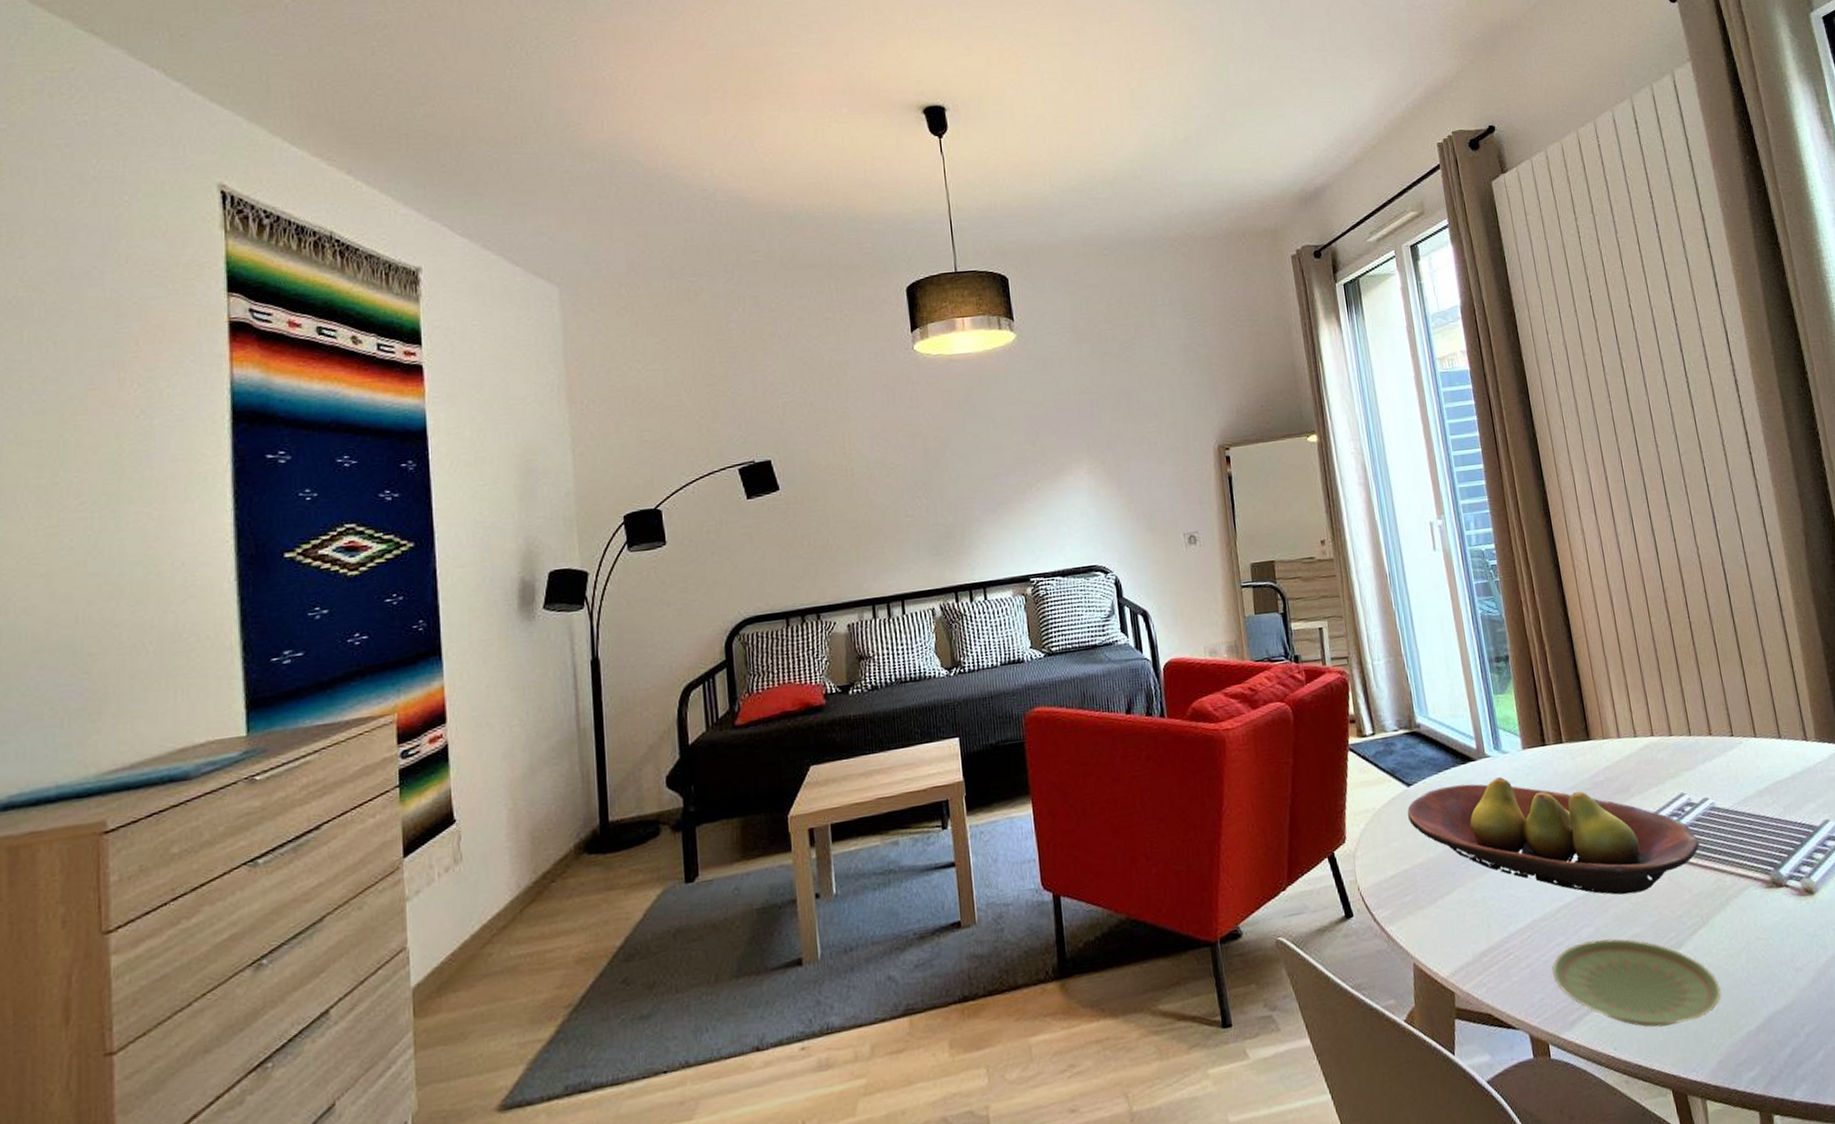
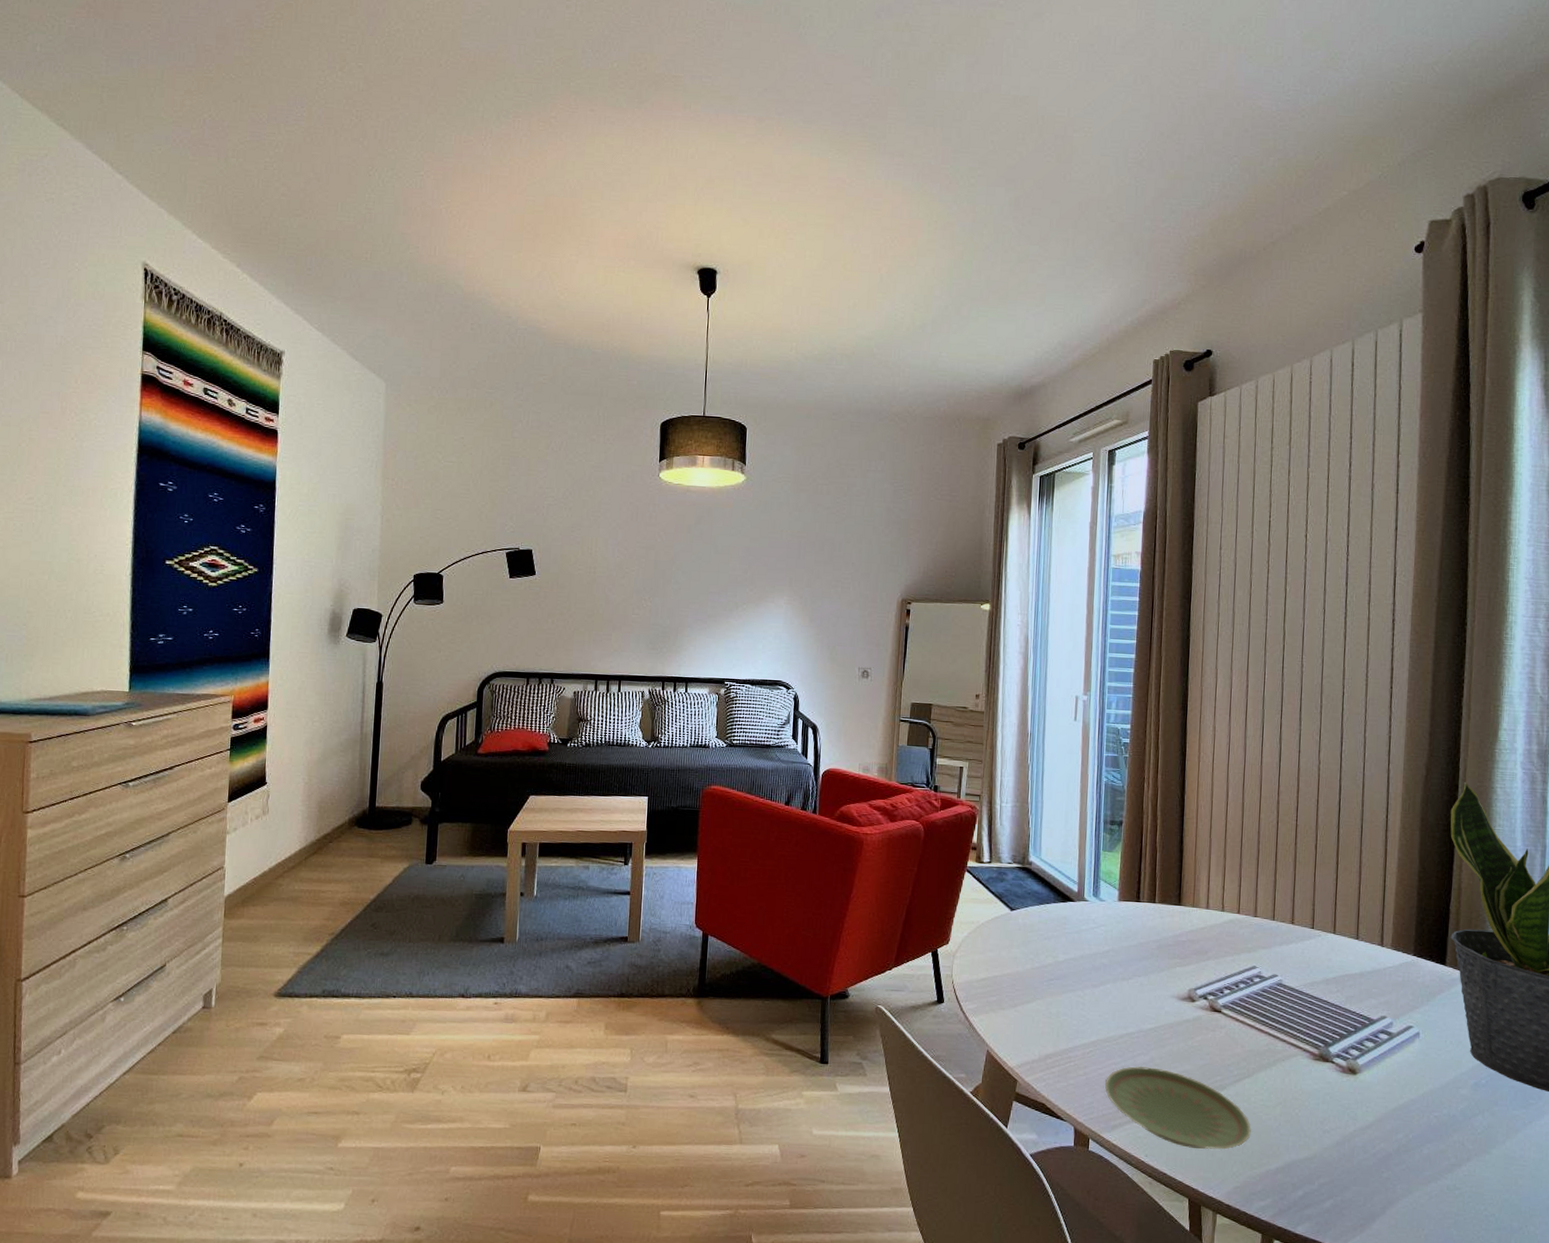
fruit bowl: present [1407,777,1700,895] -> none [1006,917,1260,1038]

